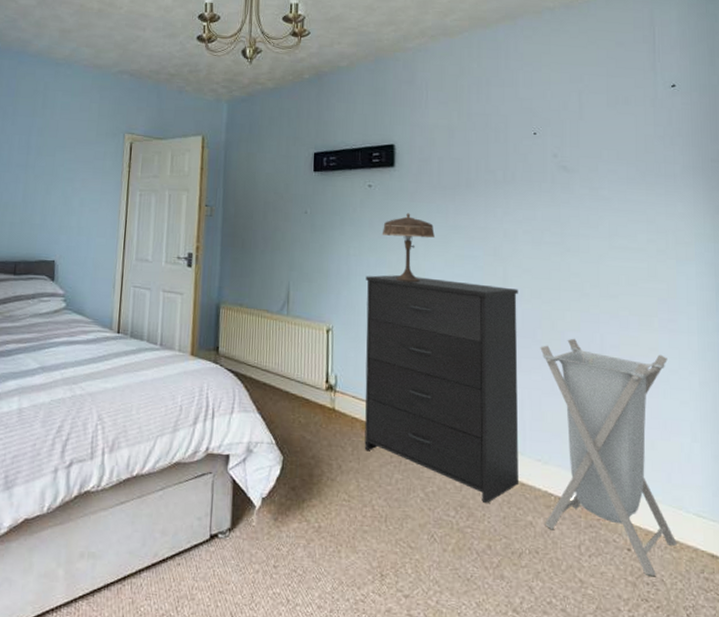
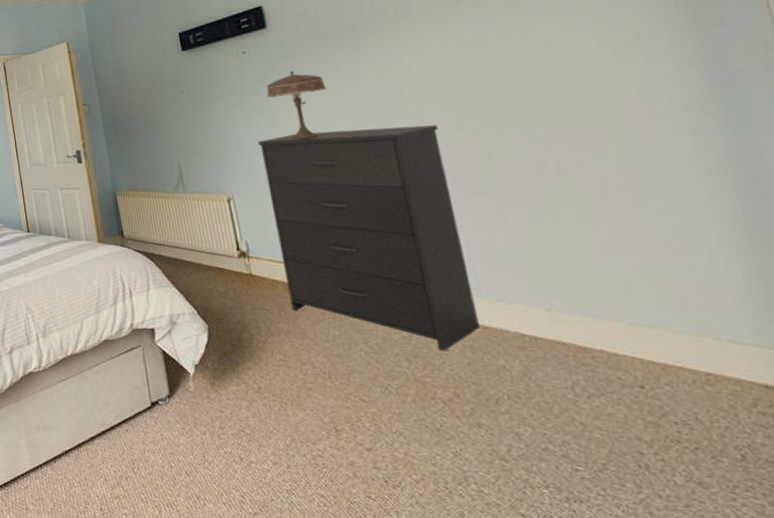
laundry hamper: present [540,338,677,576] -> none [477,165,710,414]

